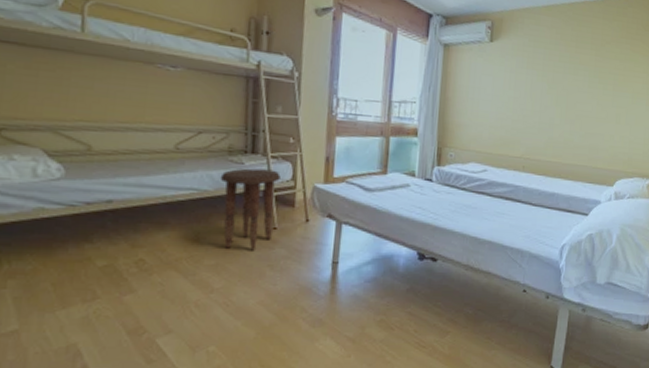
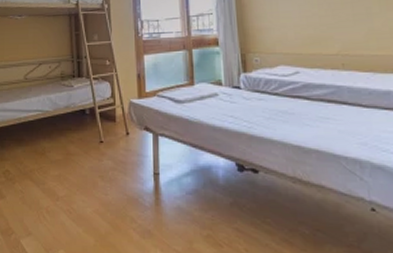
side table: present [220,168,281,251] -> none [56,90,102,163]

